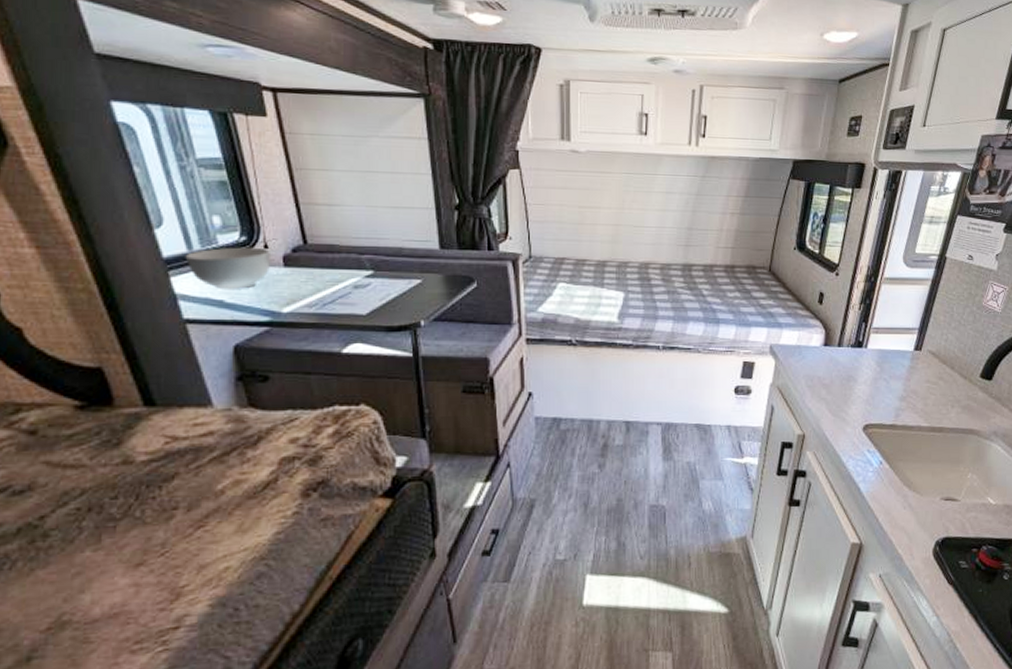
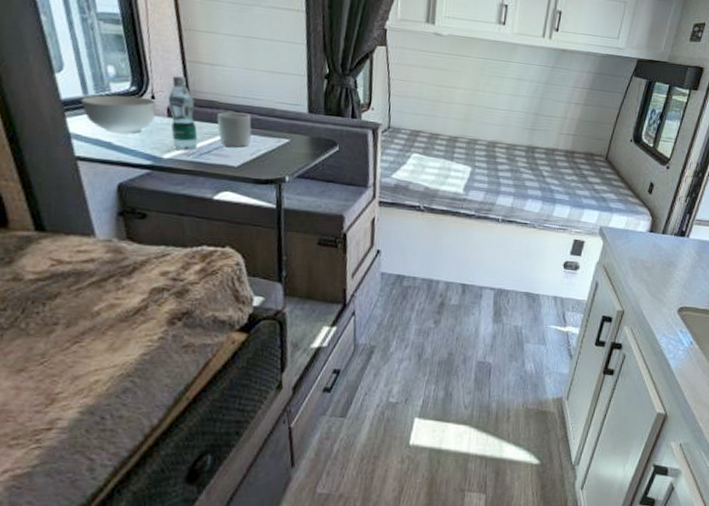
bottle: none [283,221,320,303] -> present [168,76,198,152]
mug: none [339,255,380,293] -> present [217,111,252,148]

